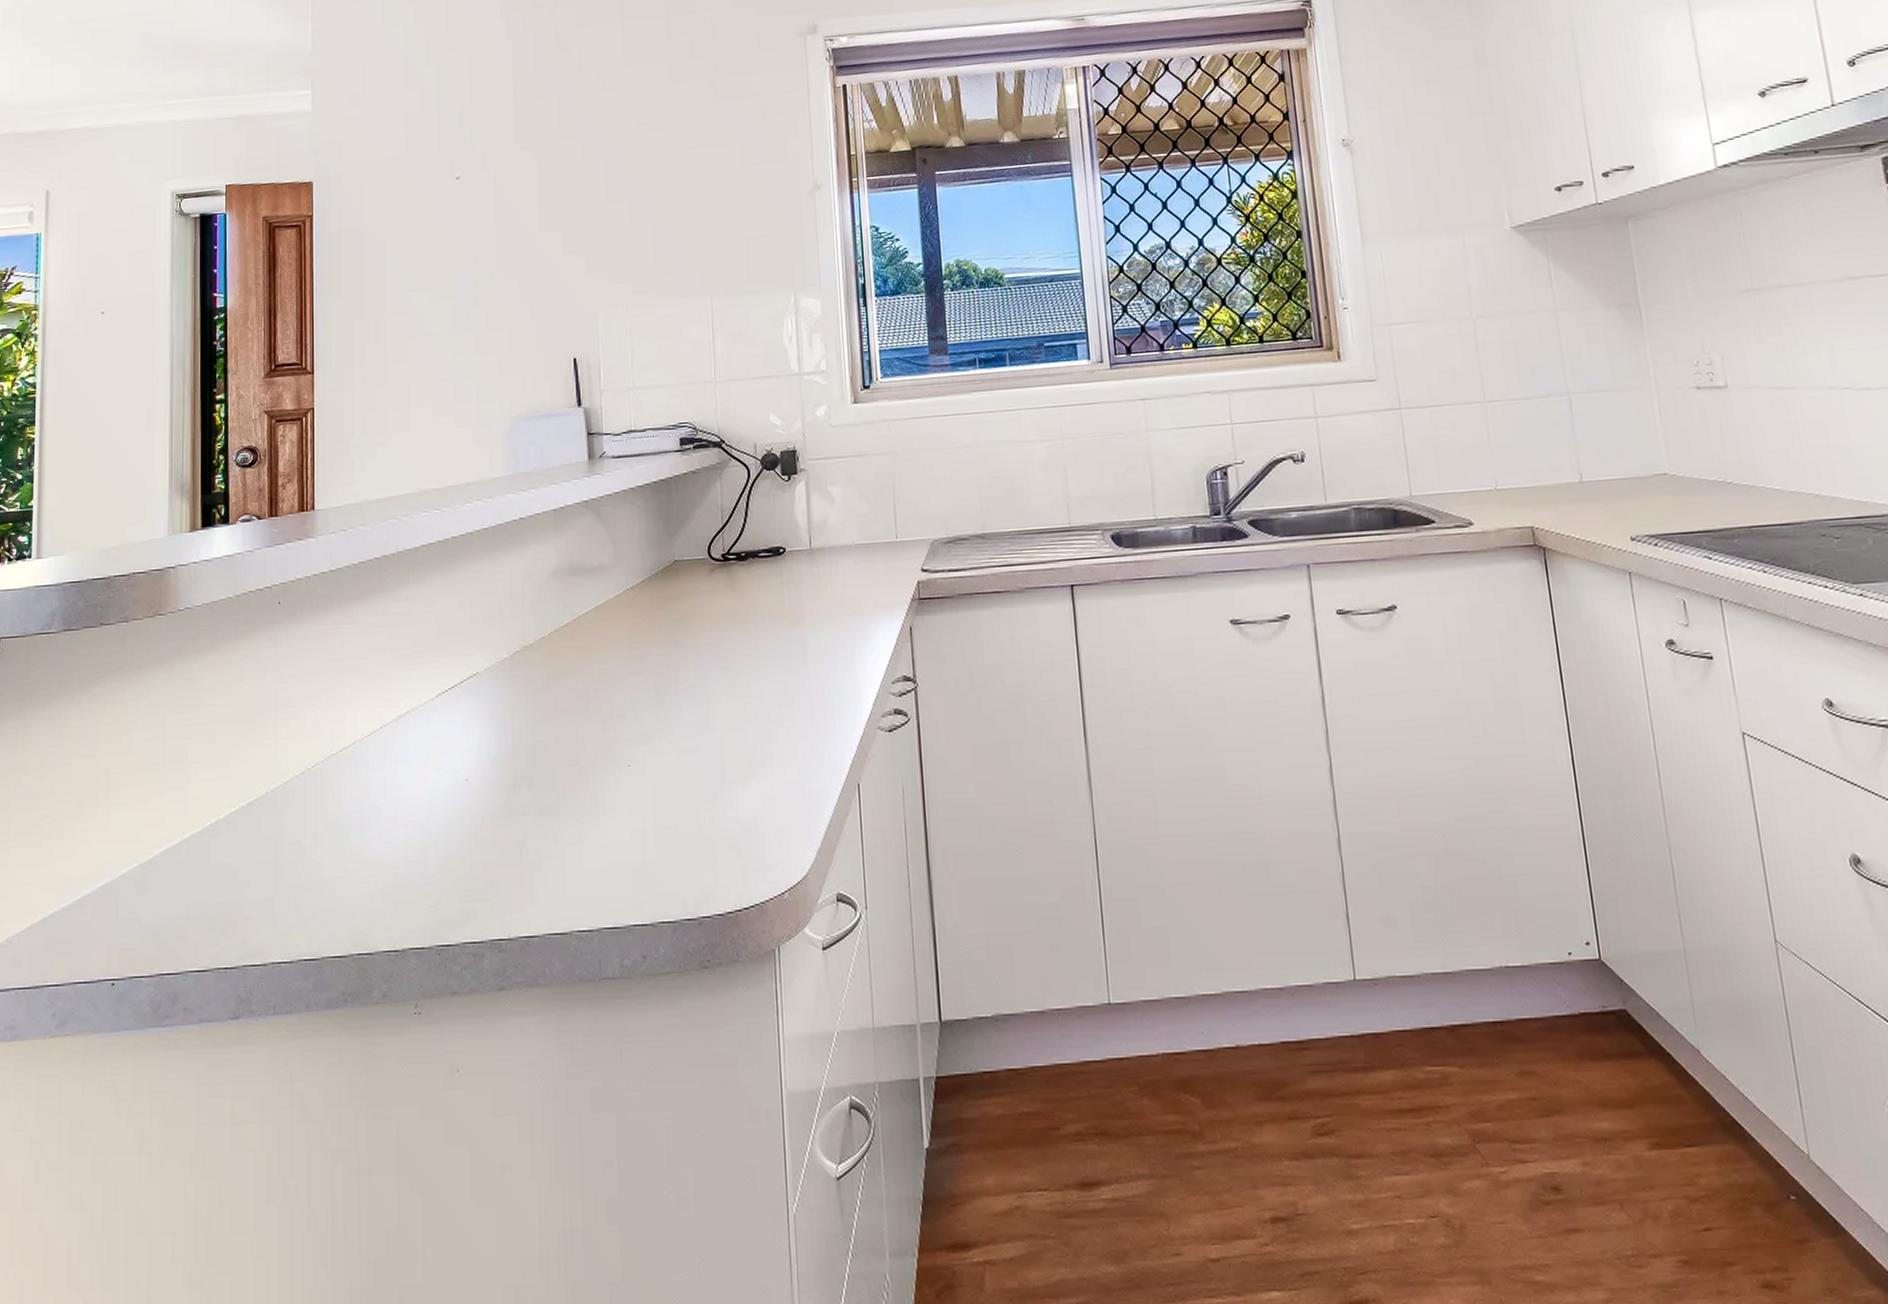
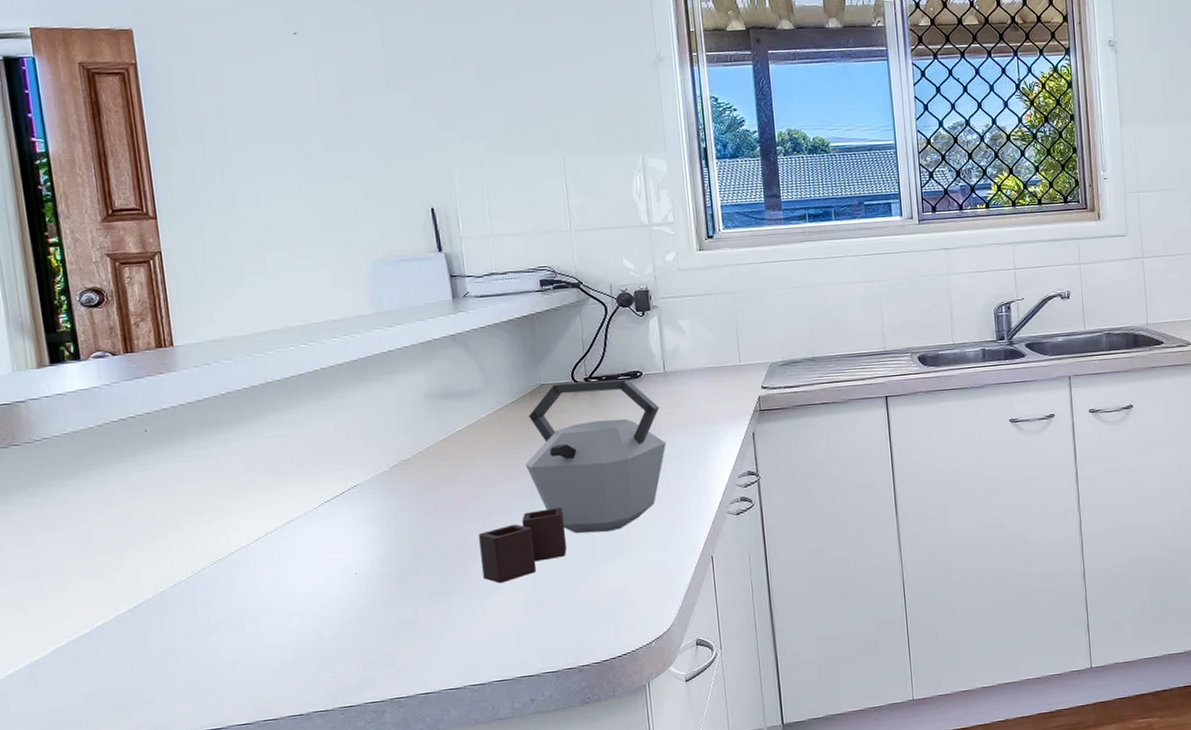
kettle: none [598,556,809,803] -> present [479,379,666,584]

